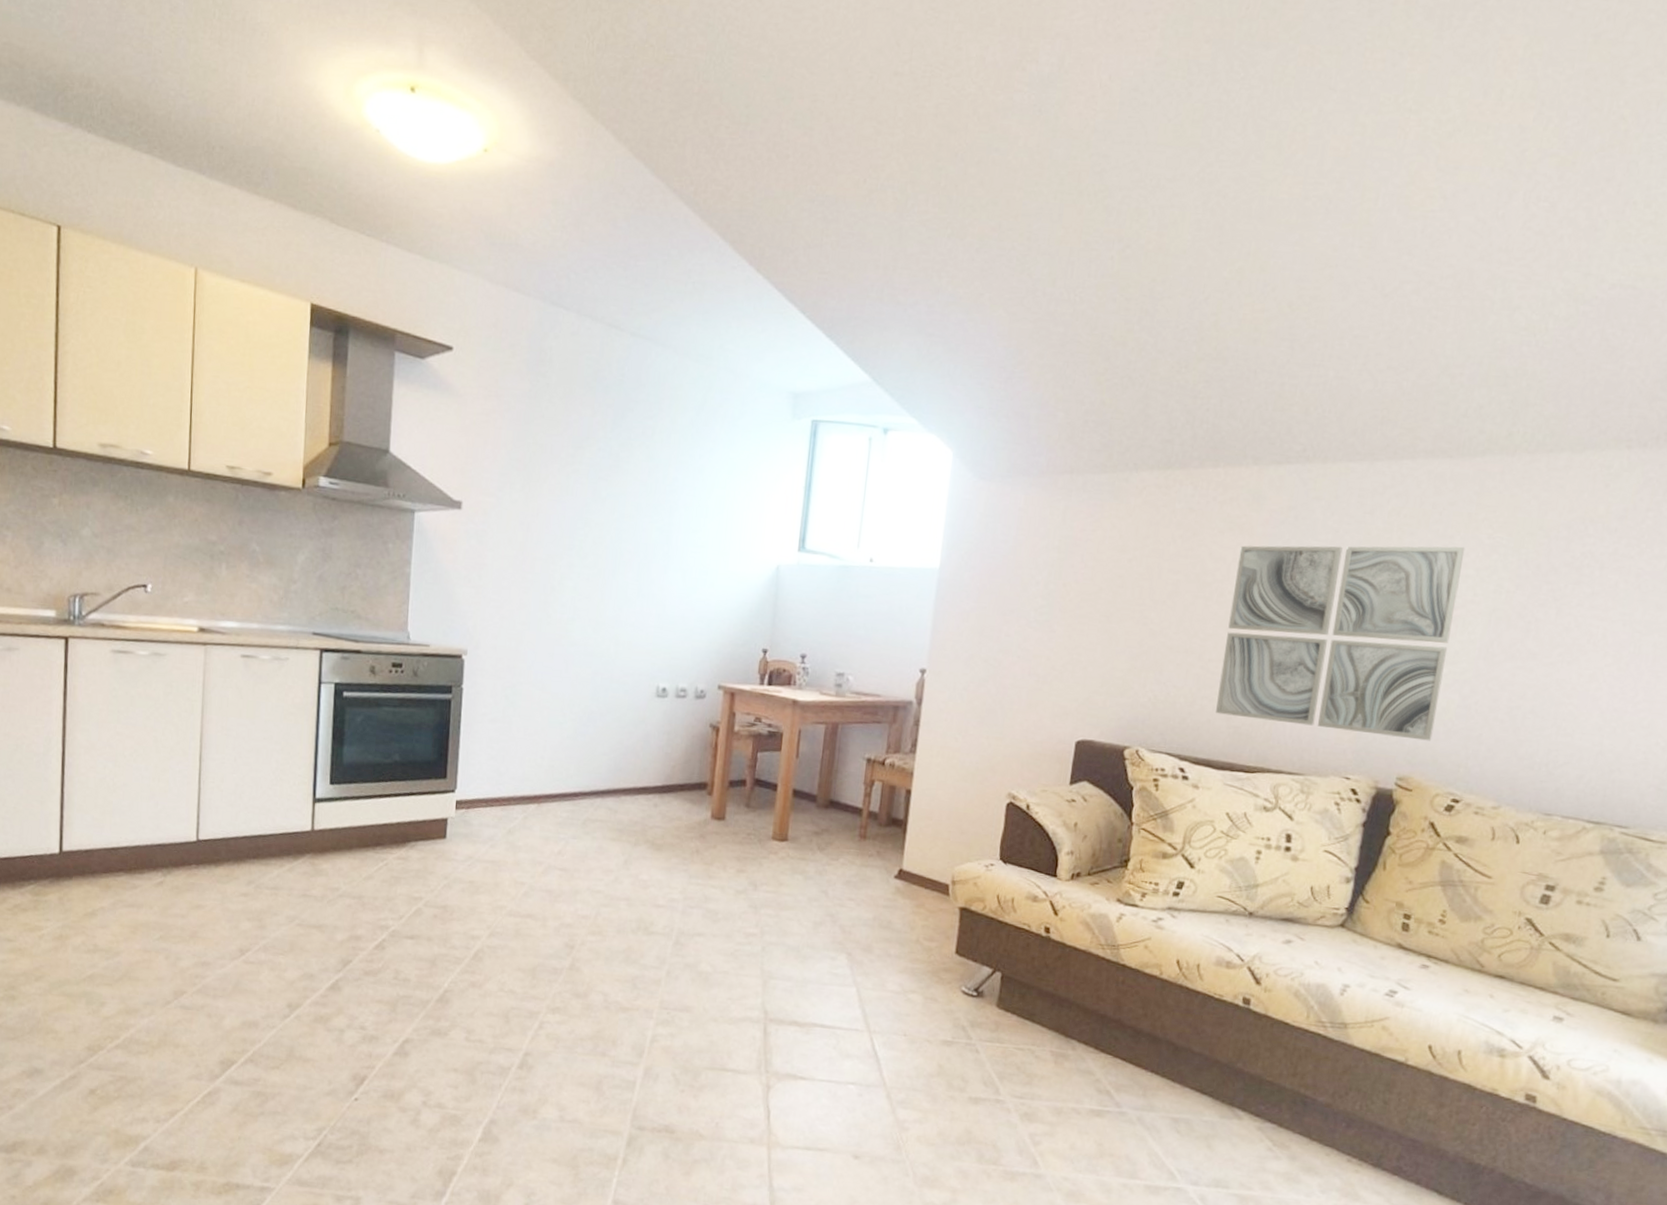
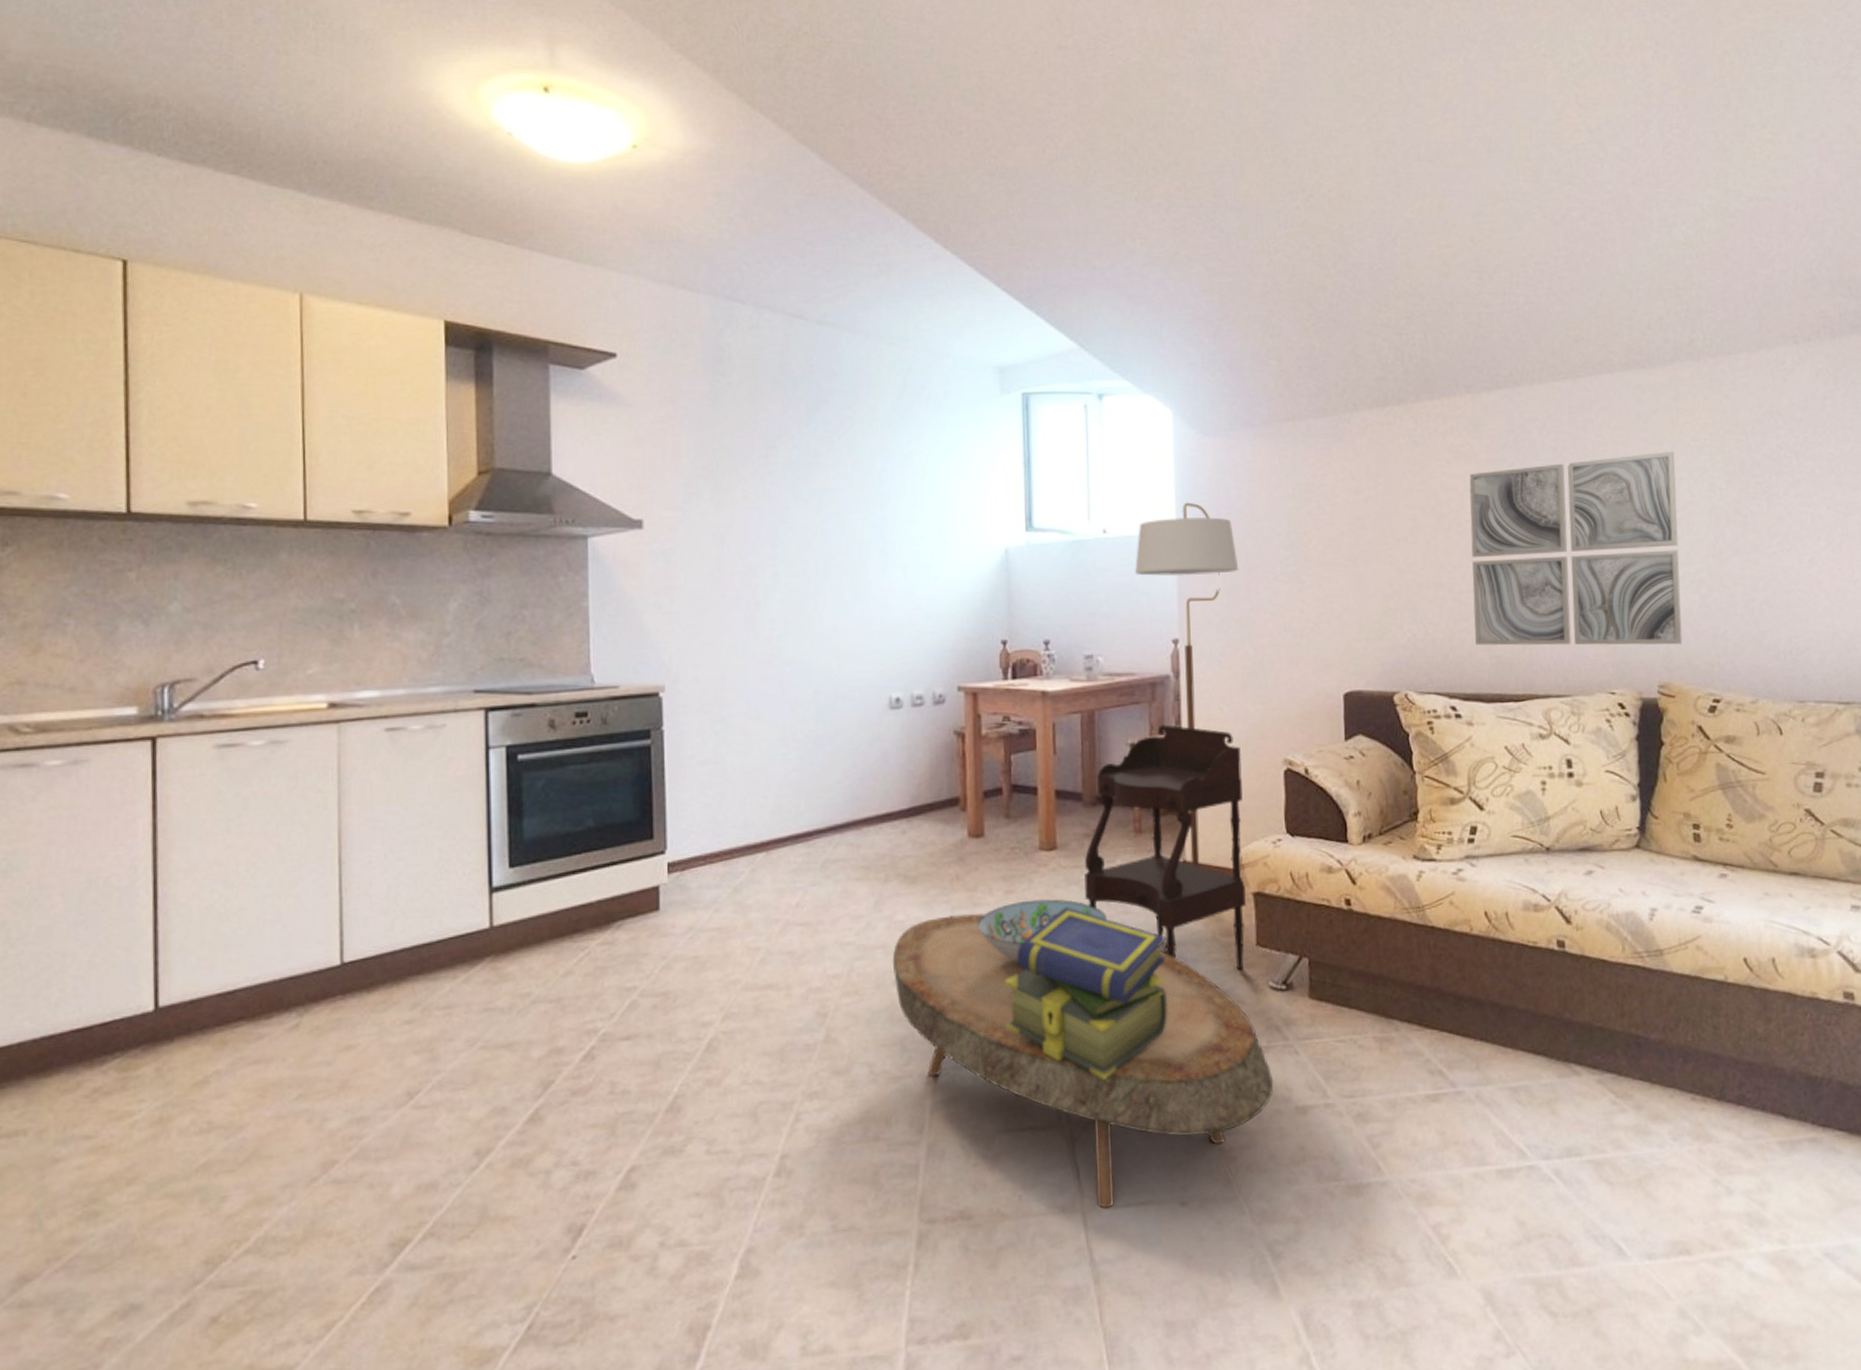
coffee table: none [633,882,953,1148] -> present [892,913,1274,1209]
decorative bowl: none [709,881,825,932] -> present [977,899,1108,962]
stack of books: none [723,891,874,1043] -> present [1004,906,1167,1079]
side table: none [807,745,969,972] -> present [1084,724,1246,970]
floor lamp: none [894,541,994,877] -> present [1135,502,1239,867]

